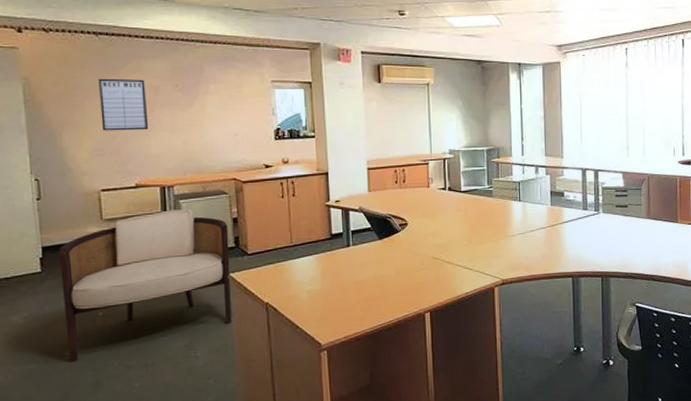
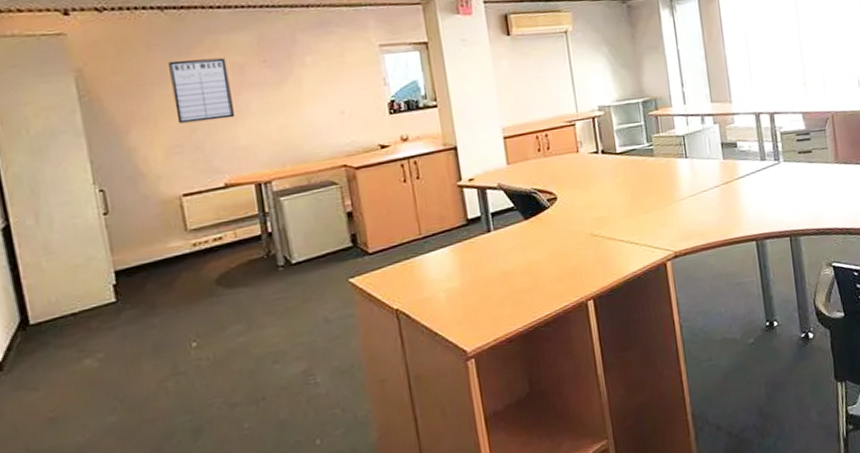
armchair: present [59,209,232,362] -> none [136,207,356,408]

